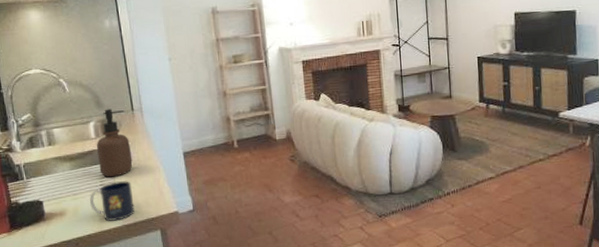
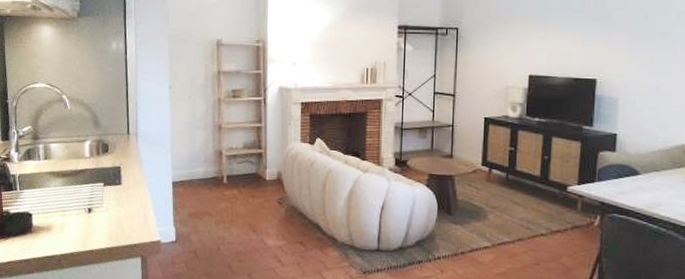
mug: present [90,180,135,221] -> none [77,202,119,243]
soap dispenser: present [96,109,133,177] -> none [89,130,122,198]

